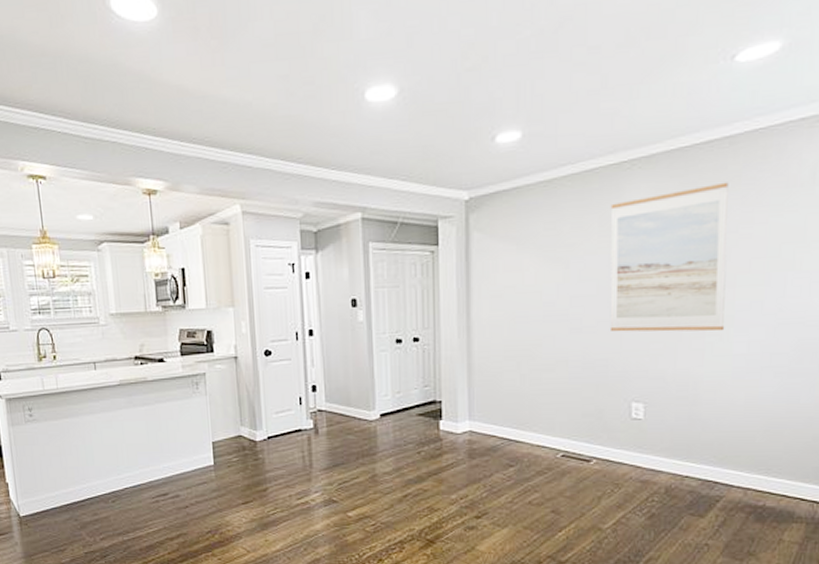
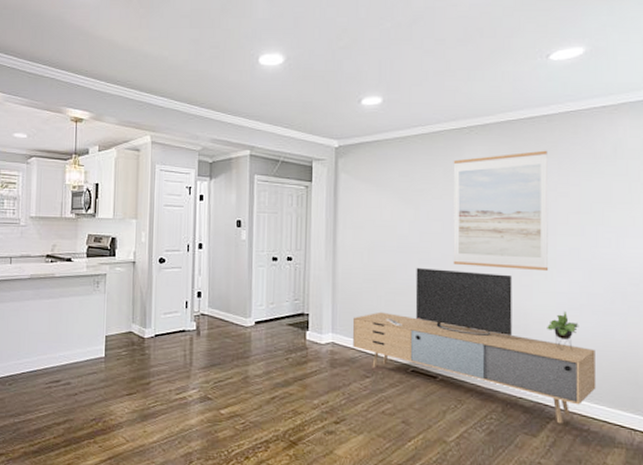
media console: none [492,338,777,501] -> present [352,268,597,424]

